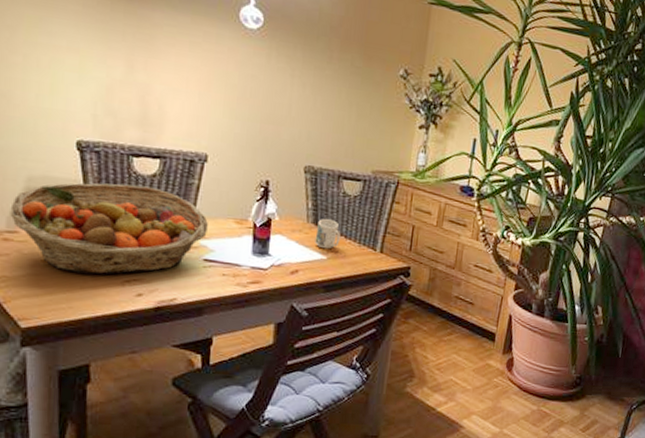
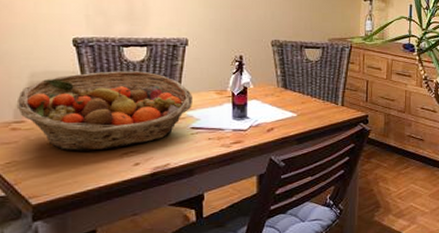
mug: present [315,219,340,249] -> none [285,83,307,108]

